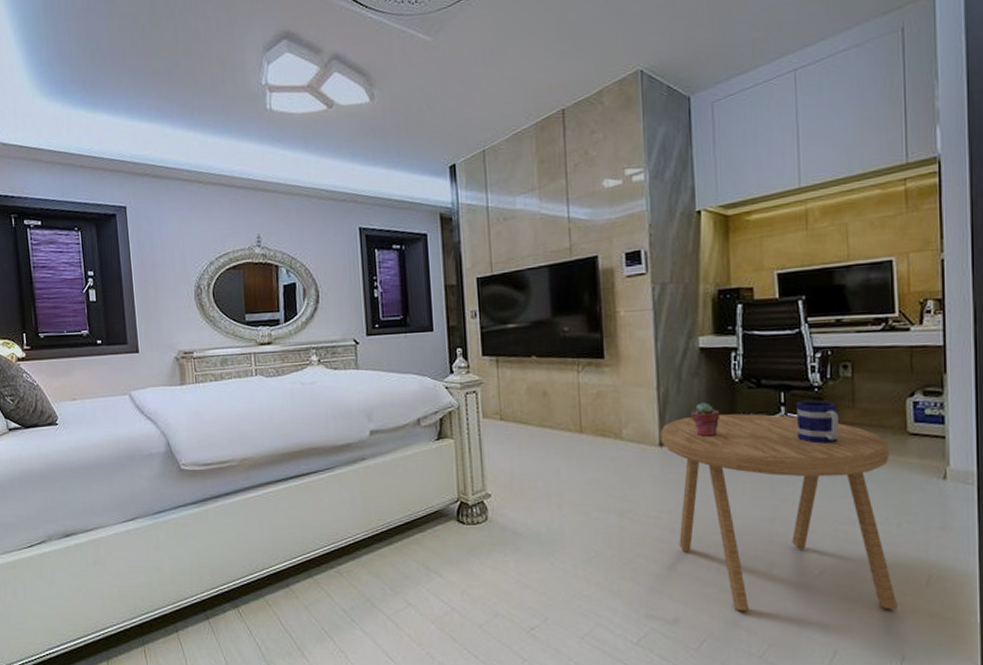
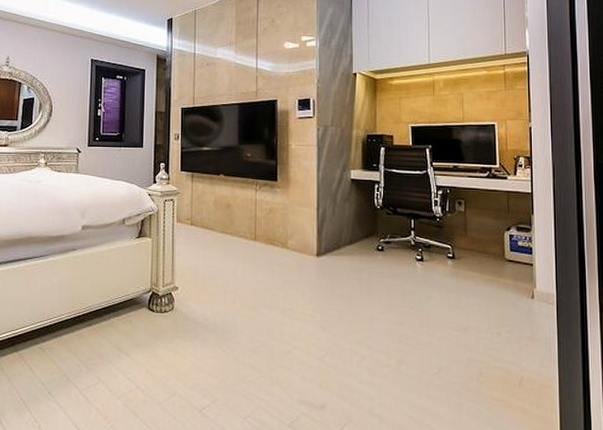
side table: present [660,413,898,611] -> none [318,233,497,406]
potted succulent: present [690,402,720,437] -> none [342,223,365,251]
mug: present [795,400,840,444] -> none [422,227,455,264]

